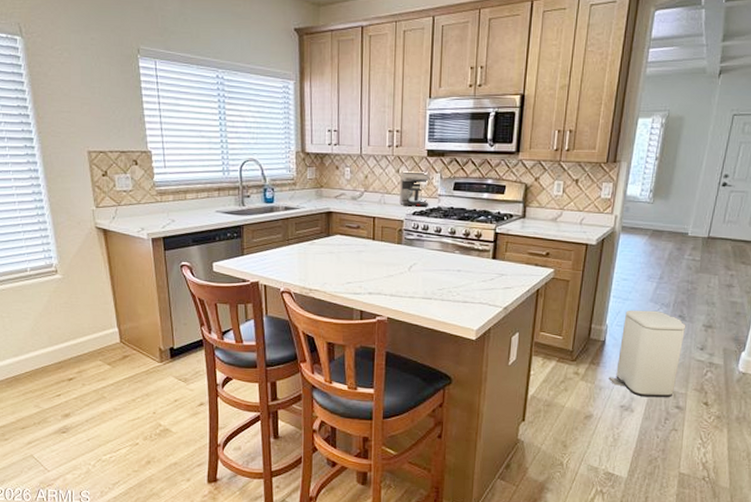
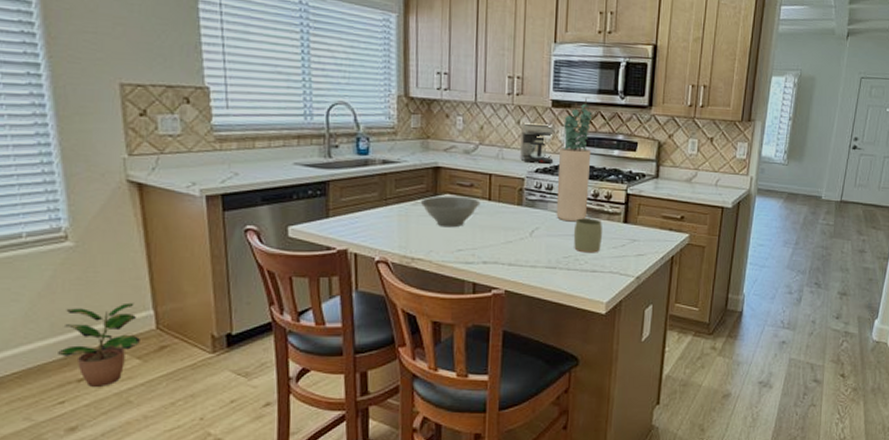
potted plant: none [55,322,109,385] -> present [58,302,140,387]
bowl: none [316,236,366,264] -> present [420,195,481,228]
vase: none [431,147,464,258] -> present [556,98,593,222]
mug: none [446,255,474,286] -> present [573,218,603,253]
pedal bin: present [608,310,686,397] -> none [746,277,822,370]

